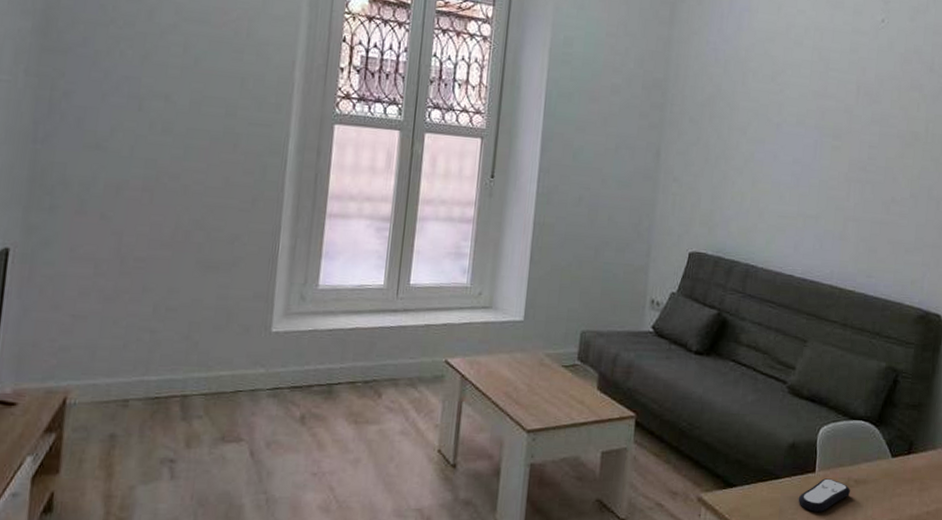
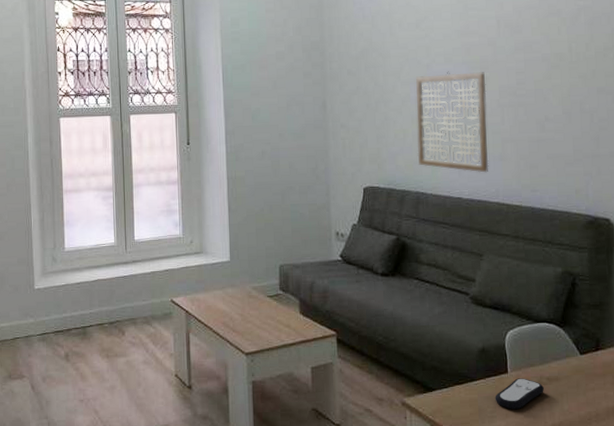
wall art: none [753,134,837,251] -> present [416,71,489,173]

